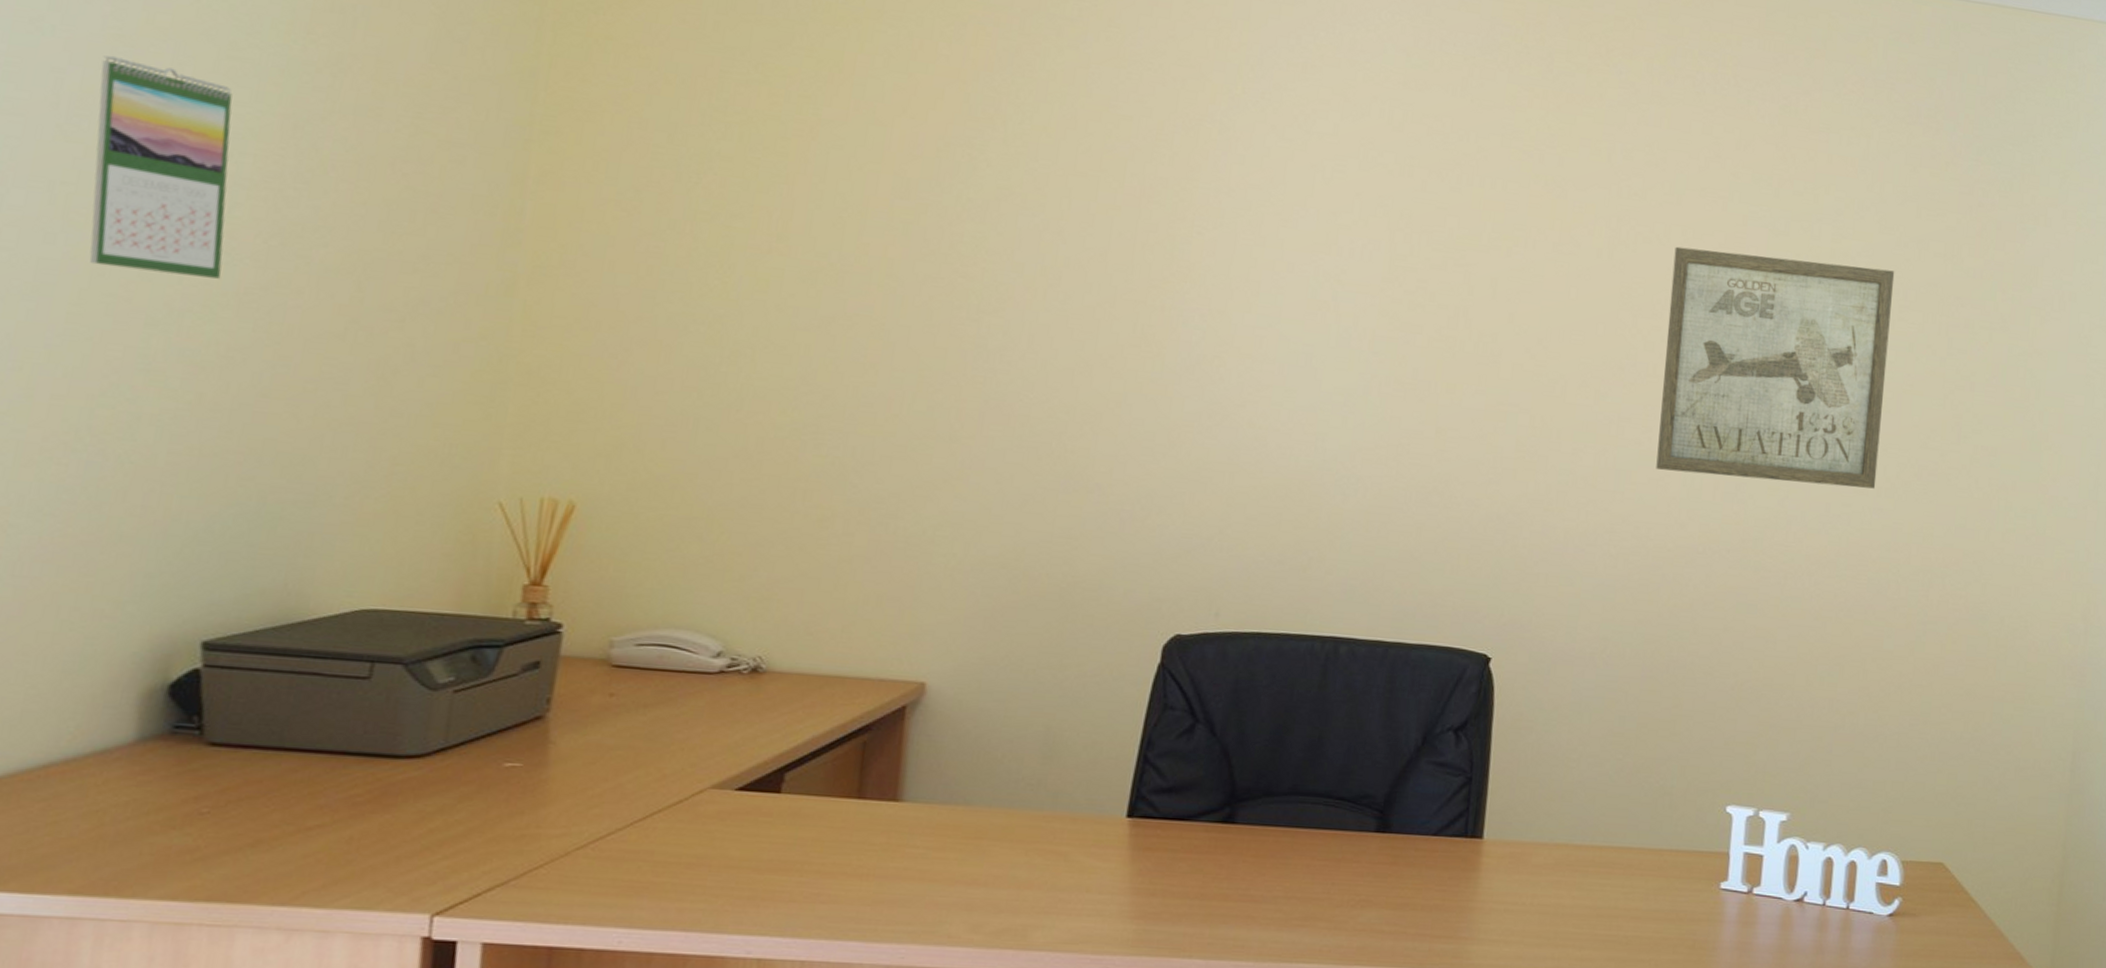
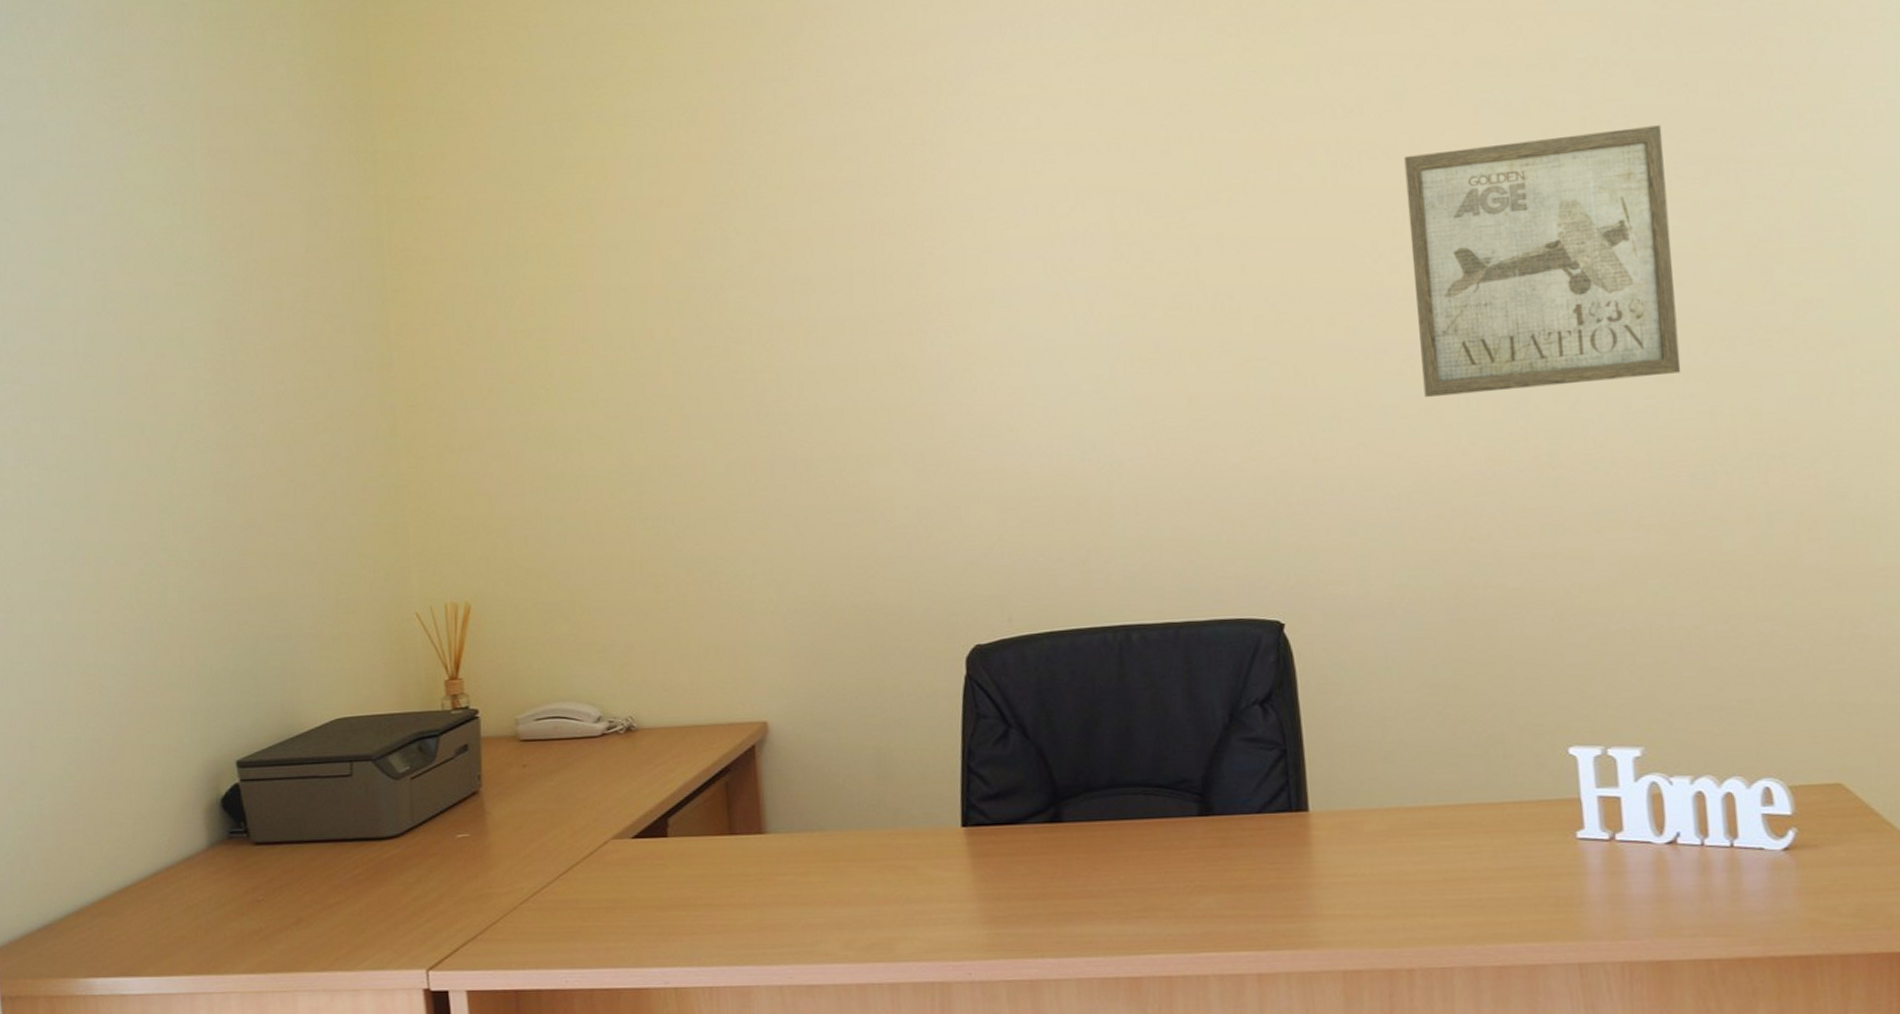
calendar: present [89,55,233,279] -> none [98,302,200,471]

